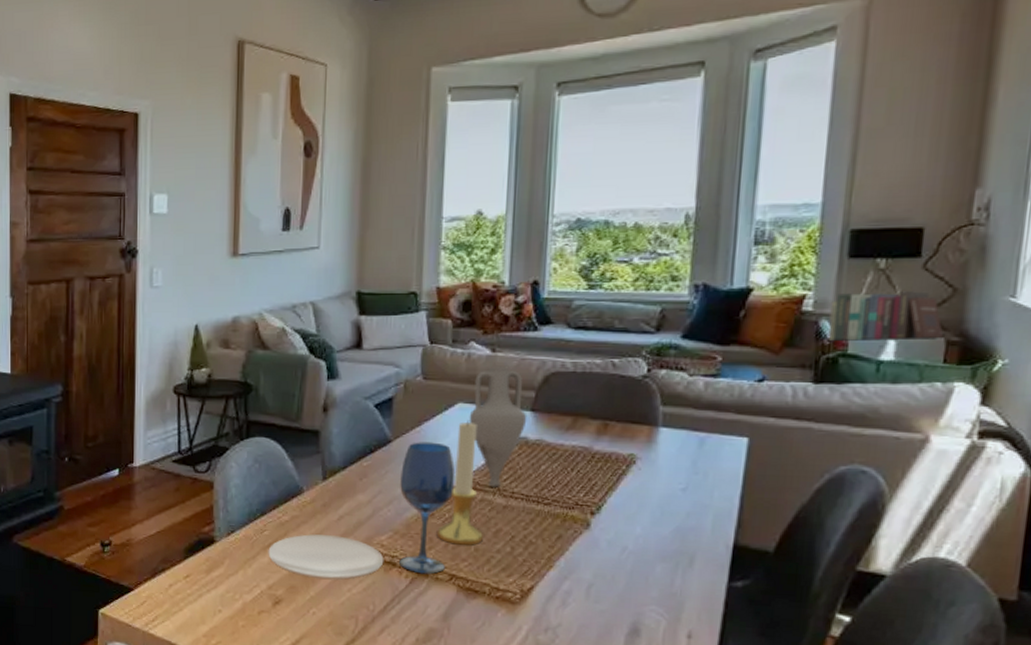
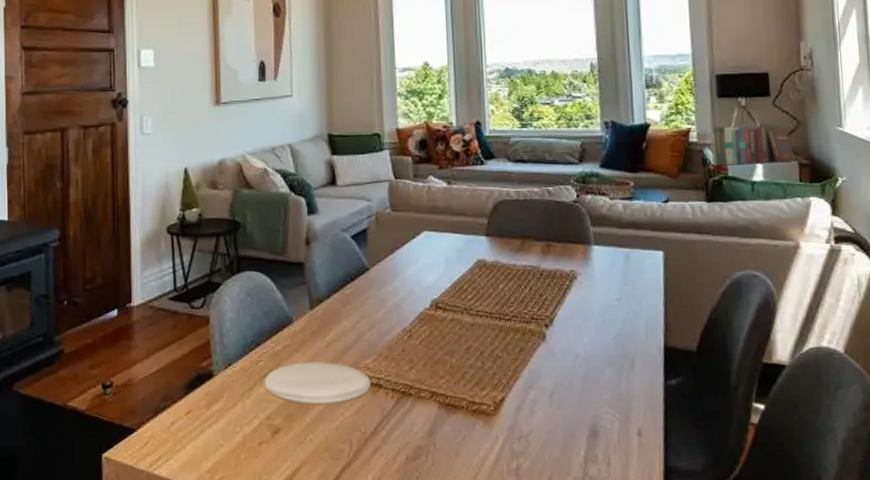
wineglass: present [399,442,456,575] -> none [379,268,428,393]
candle holder: present [436,420,484,545] -> none [415,246,458,363]
vase: present [469,367,527,487] -> none [434,197,483,307]

